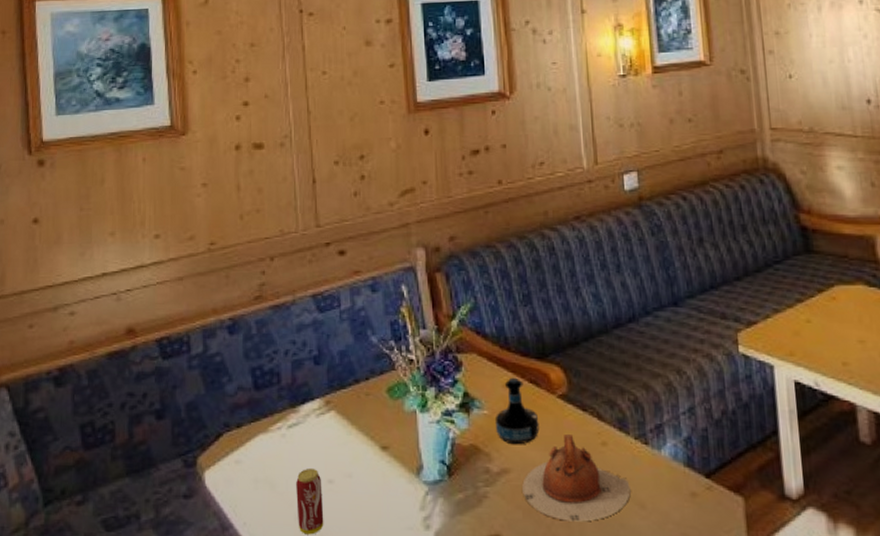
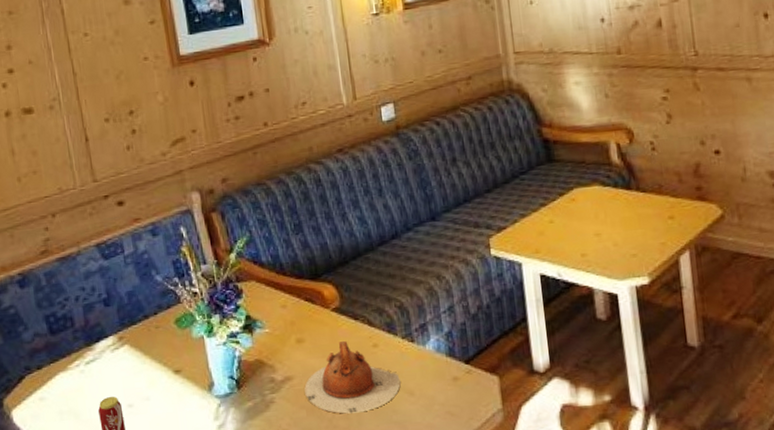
tequila bottle: present [494,377,540,445] -> none [276,297,317,356]

